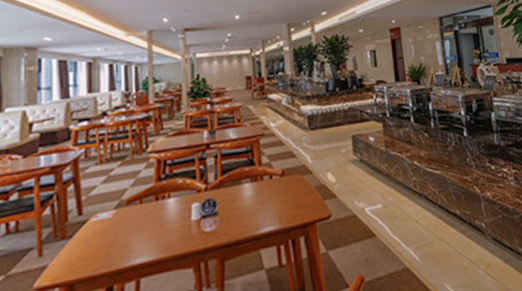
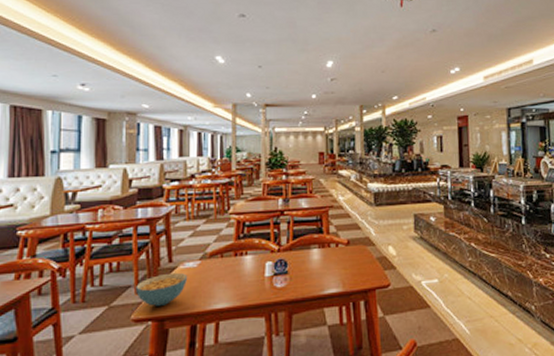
cereal bowl: none [39,226,102,270] -> present [136,272,188,306]

